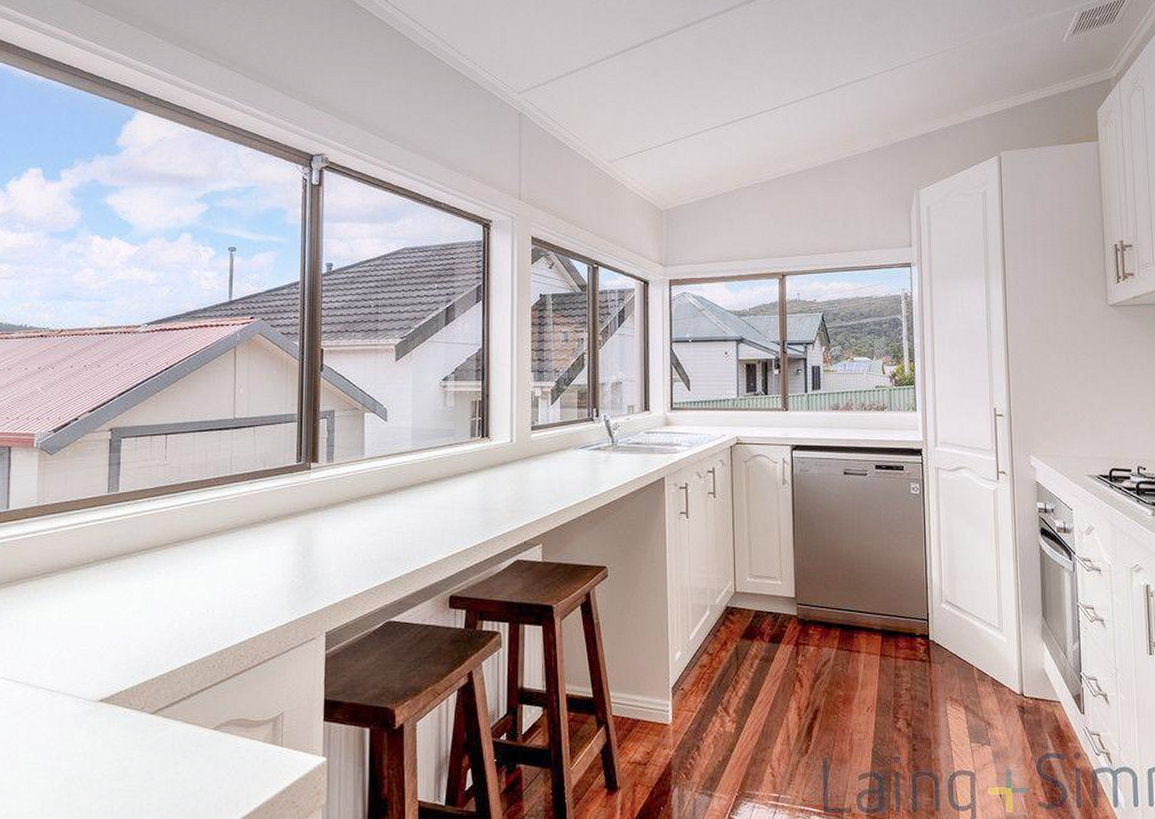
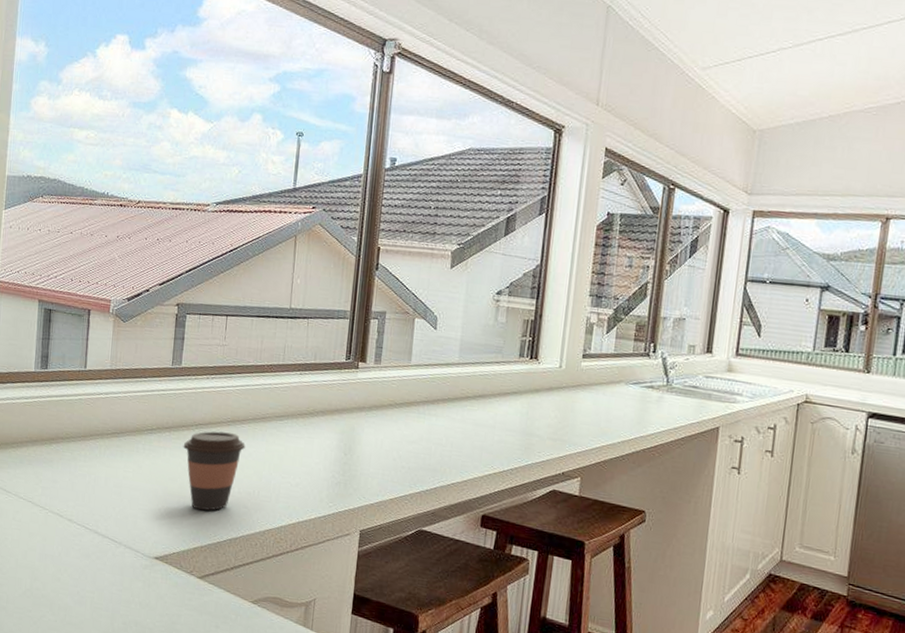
coffee cup: none [125,554,195,640] -> present [183,431,245,511]

